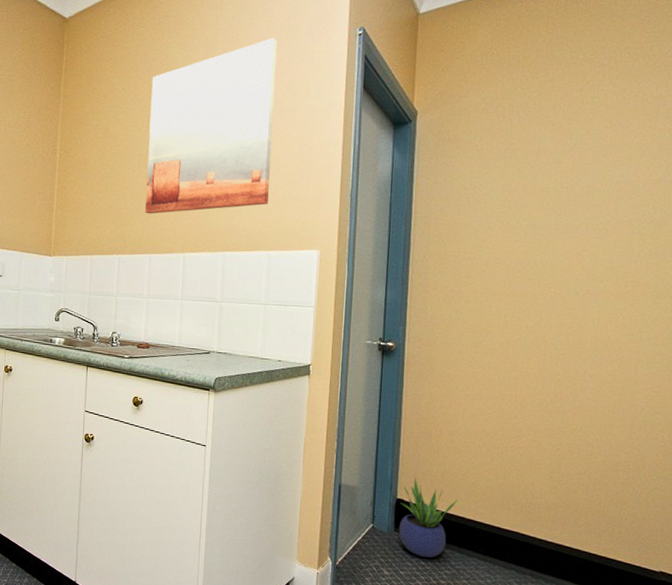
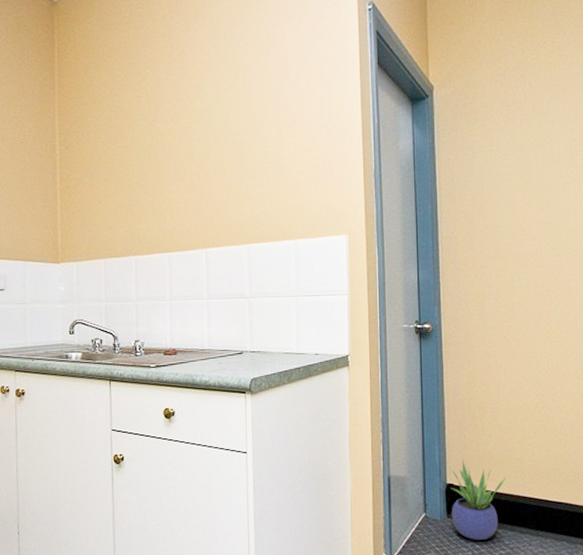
wall art: present [144,37,277,214] -> none [155,15,290,210]

